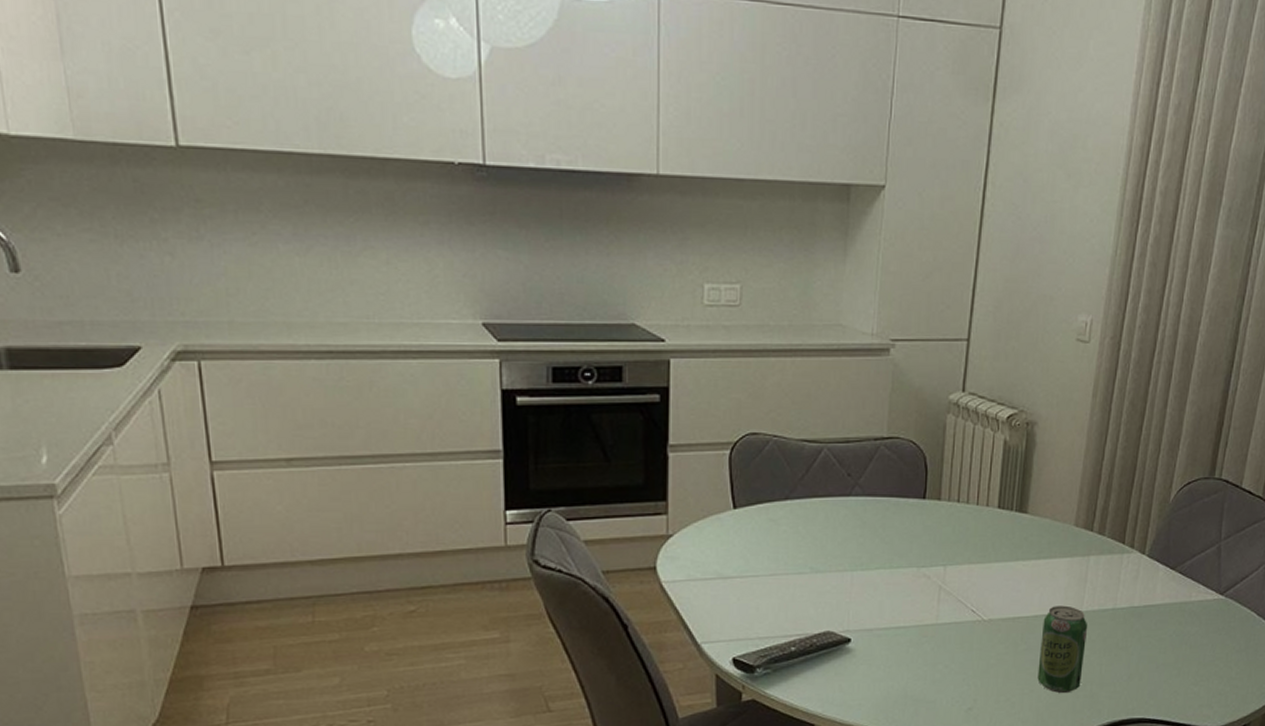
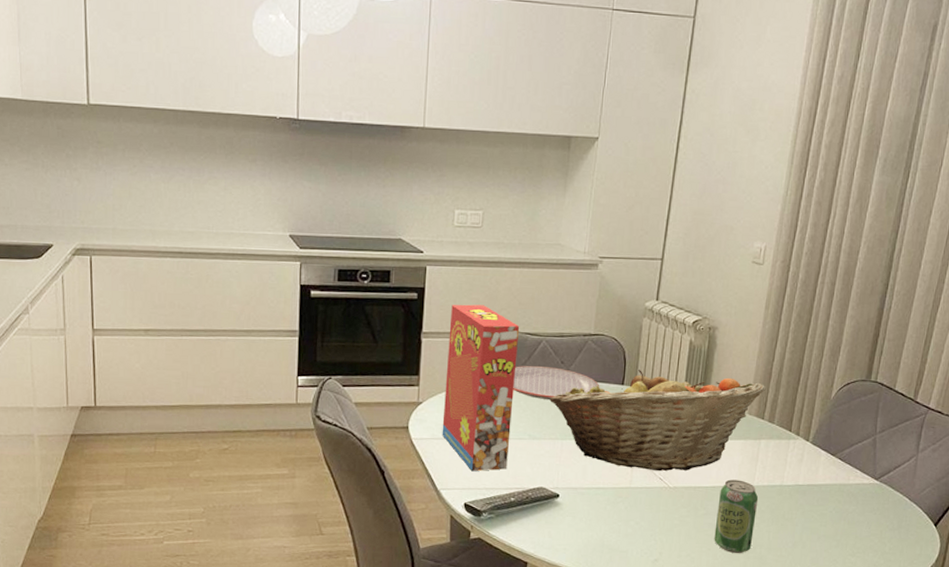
cereal box: none [700,406,794,617] -> present [442,304,520,471]
plate: none [788,480,897,523] -> present [513,365,600,401]
fruit basket: none [835,479,1095,602] -> present [550,370,766,472]

